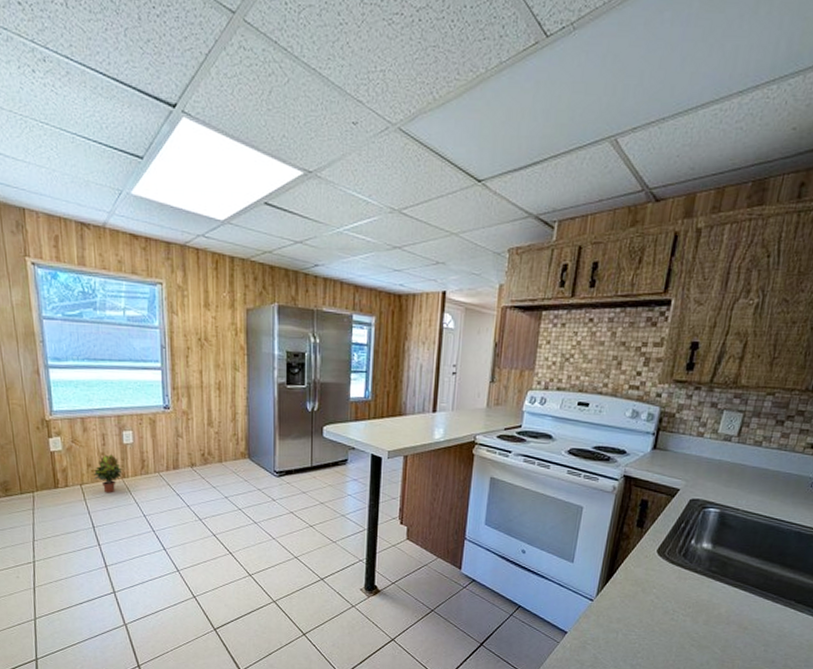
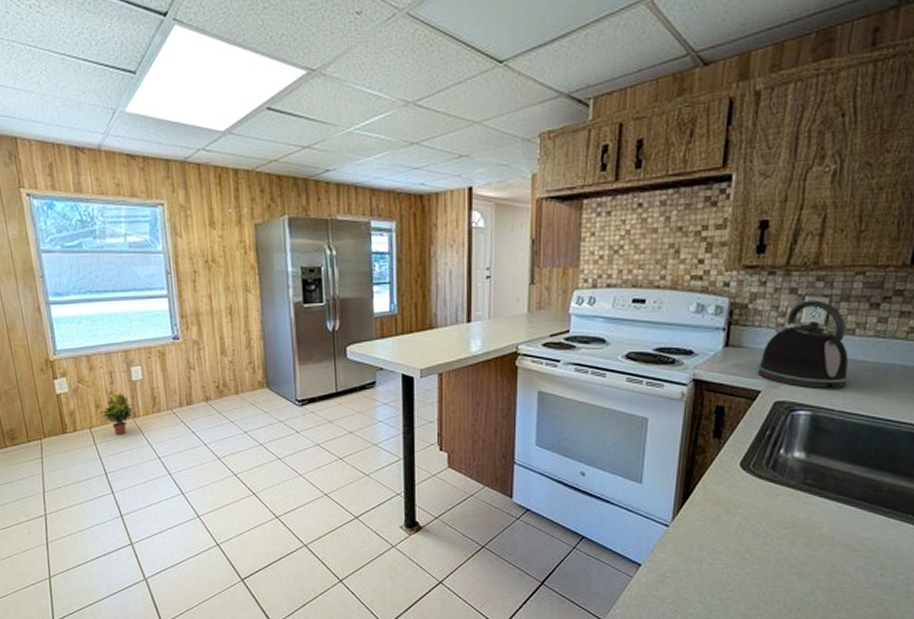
kettle: none [679,414,755,492] -> present [757,300,850,390]

